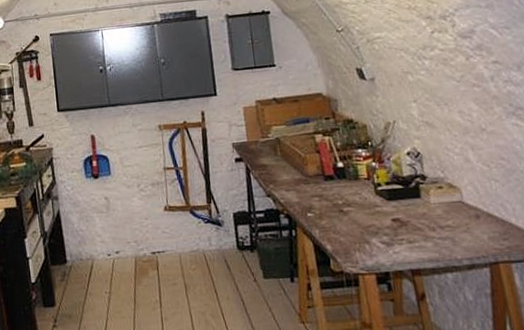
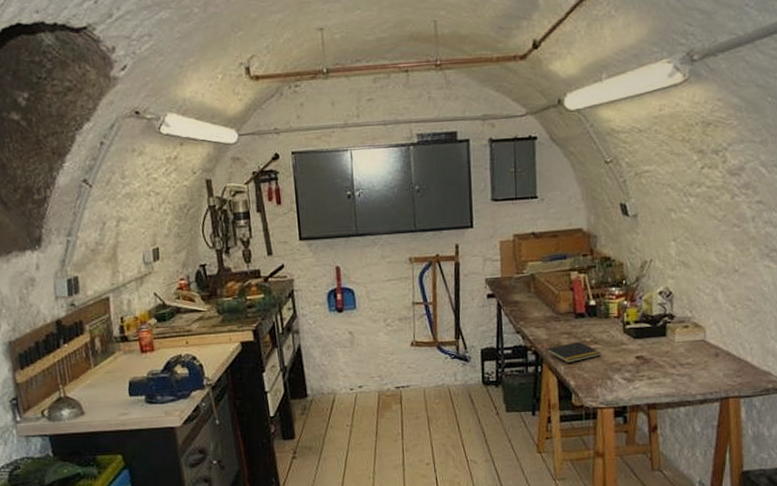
notepad: none [298,204,356,227] -> present [546,341,602,364]

